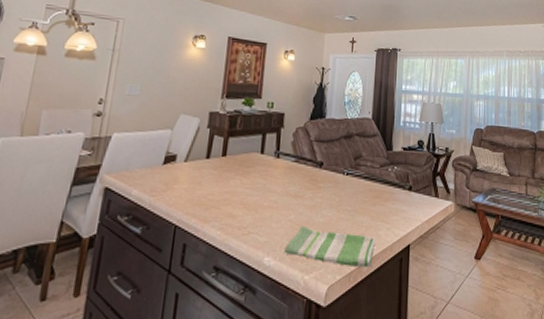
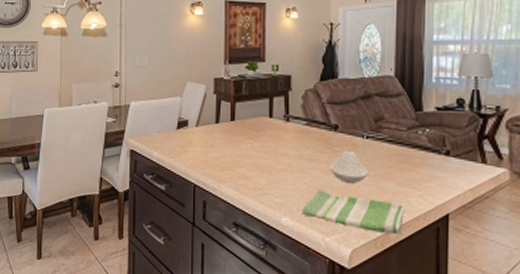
spoon rest: none [313,186,347,220] -> present [330,150,369,184]

